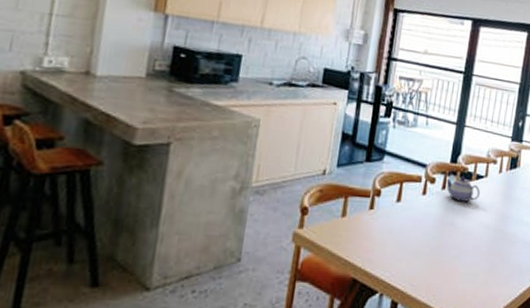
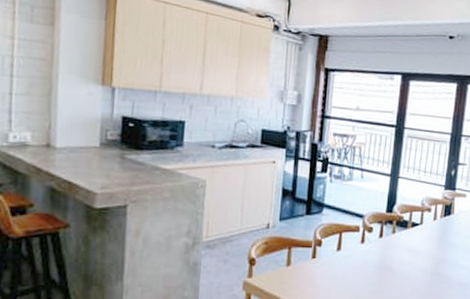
teapot: present [446,176,480,202] -> none [383,225,416,248]

